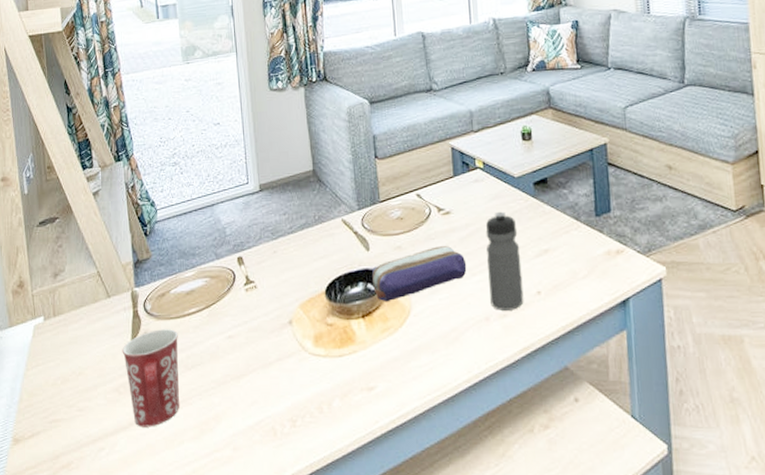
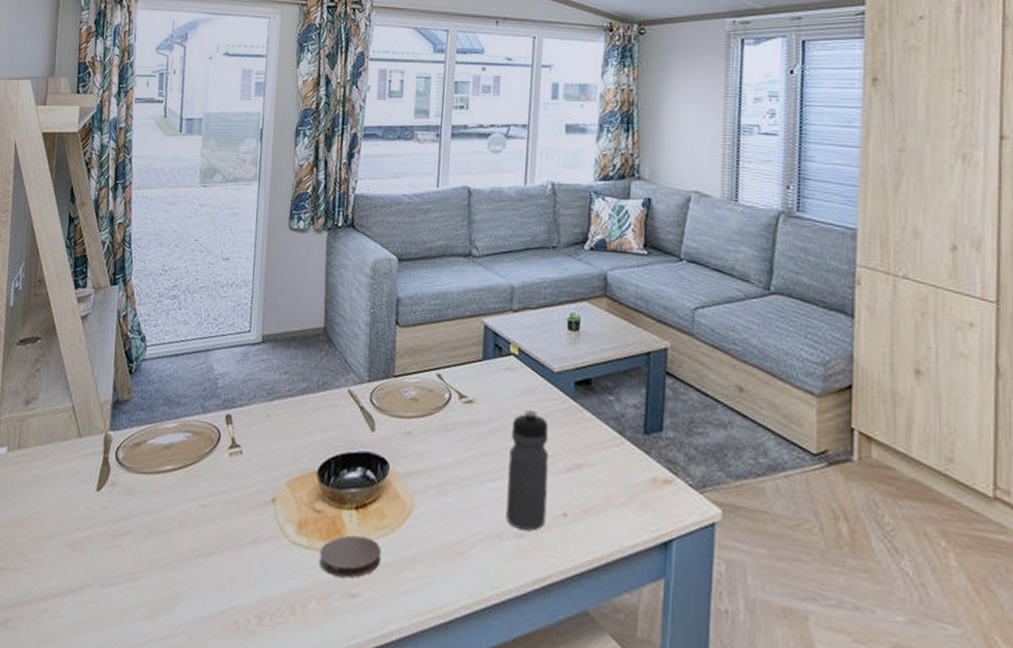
mug: present [122,329,179,427] -> none [84,482,148,595]
coaster: none [336,339,390,376] -> present [319,535,382,578]
pencil case: present [372,246,467,302] -> none [373,439,484,496]

